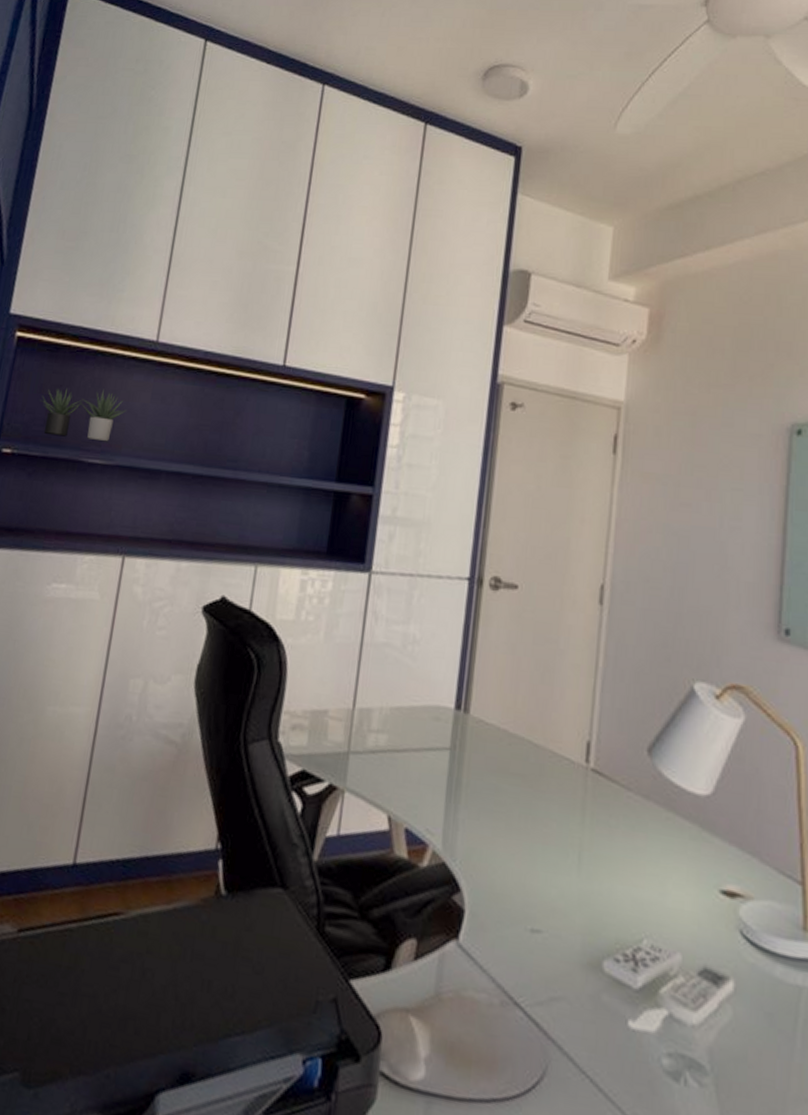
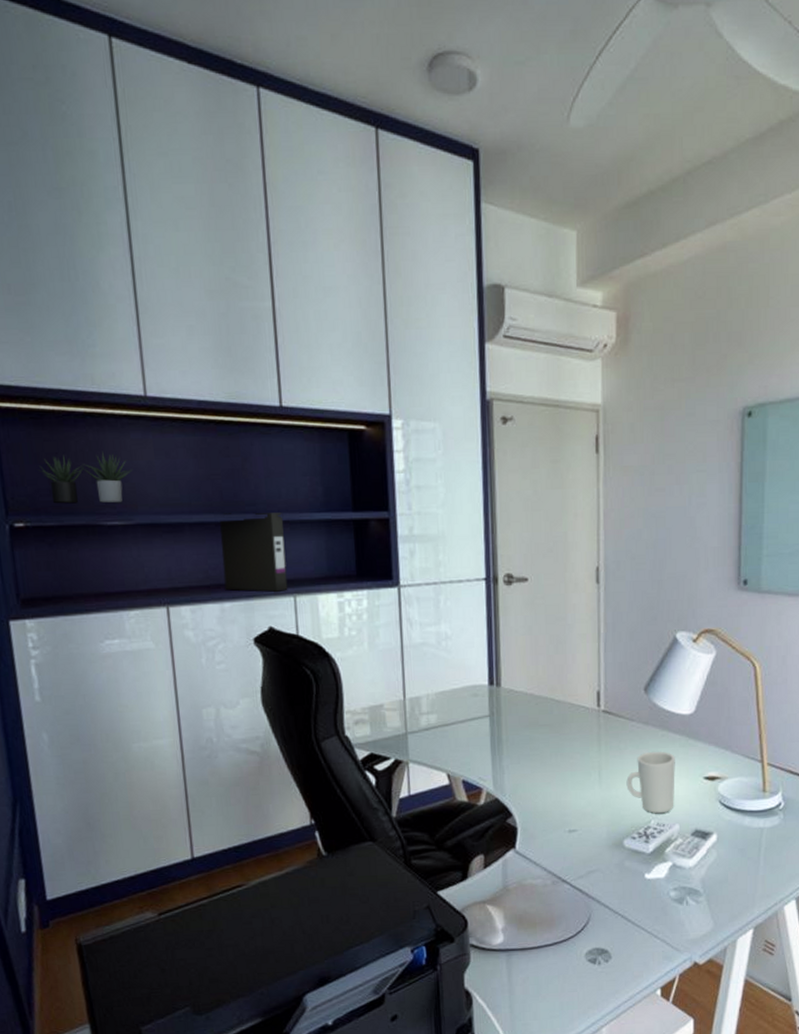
binder: none [186,466,263,559] -> present [220,512,288,592]
mug: none [613,838,682,933] -> present [626,751,675,814]

